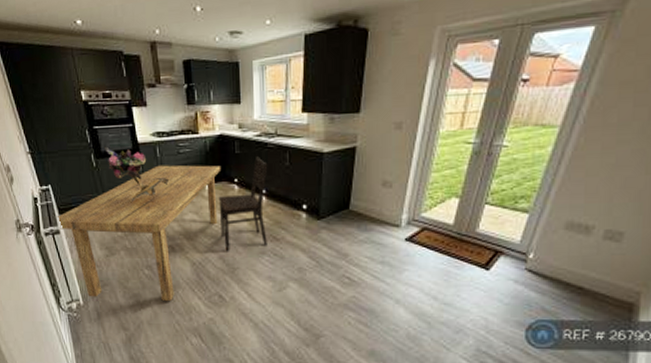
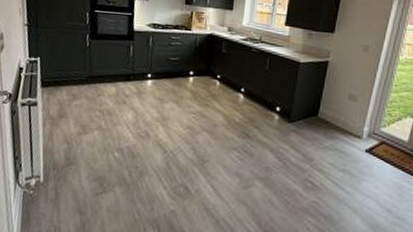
dining table: present [57,165,221,301] -> none [38,53,207,188]
bouquet: present [104,146,169,202] -> none [100,29,156,84]
dining chair: present [218,156,268,252] -> none [197,58,250,144]

